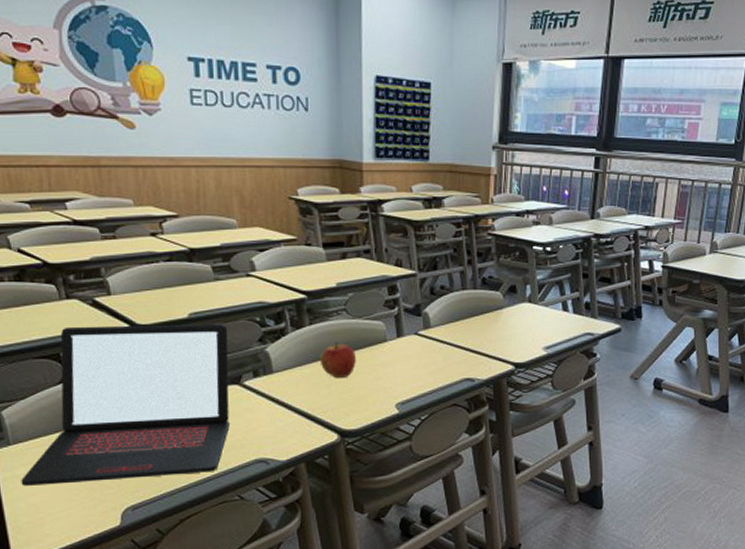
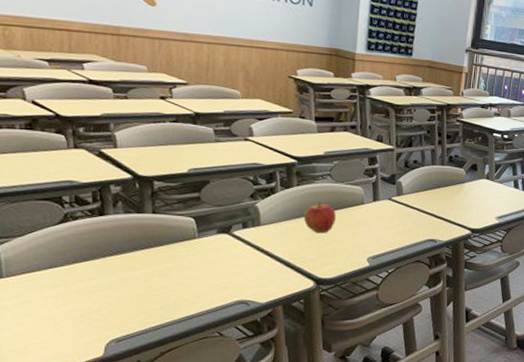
laptop: present [21,324,230,486] -> none [9,173,223,316]

